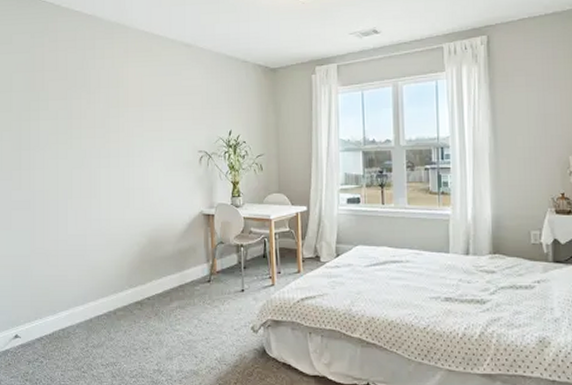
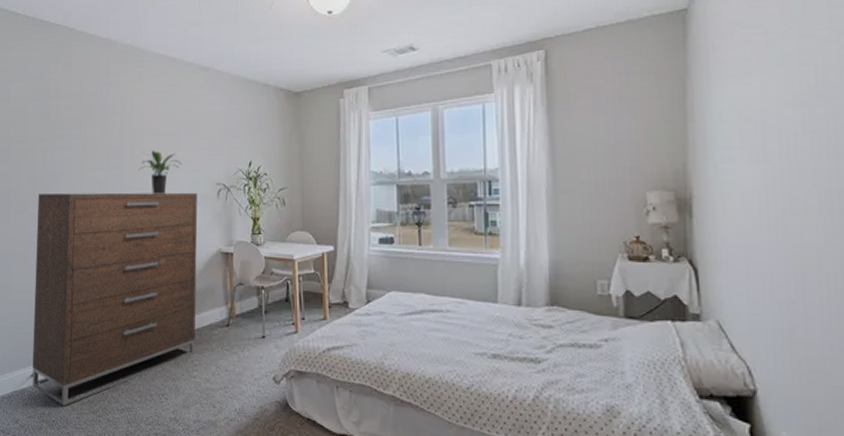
dresser: none [15,159,181,364] -> present [32,192,198,406]
potted plant: none [123,120,165,161] -> present [138,150,182,194]

